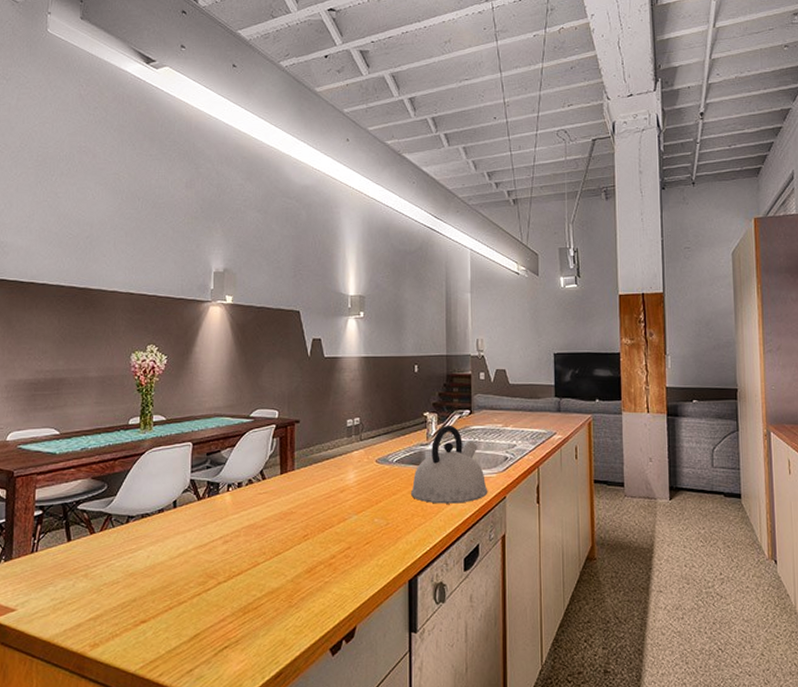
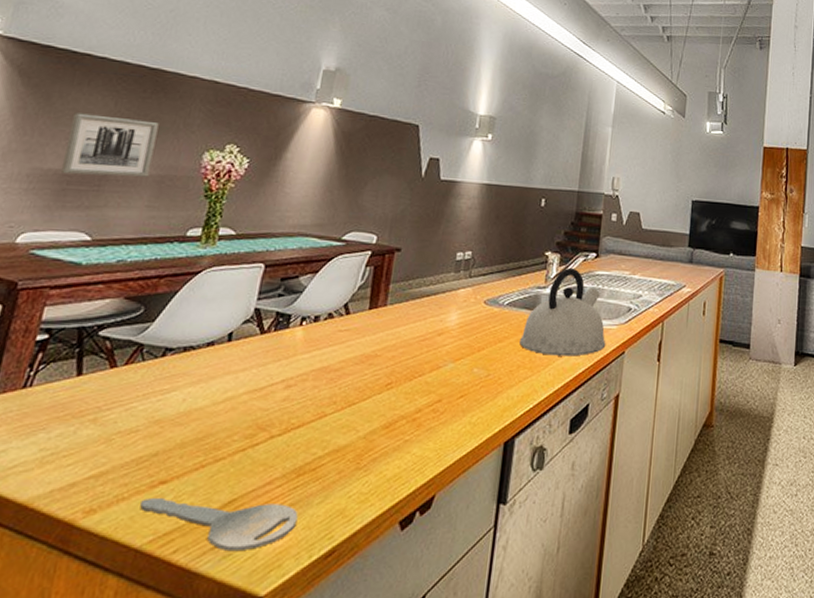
wall art: none [28,332,93,383] -> present [60,113,159,177]
key: none [130,633,249,675] -> present [140,497,298,552]

